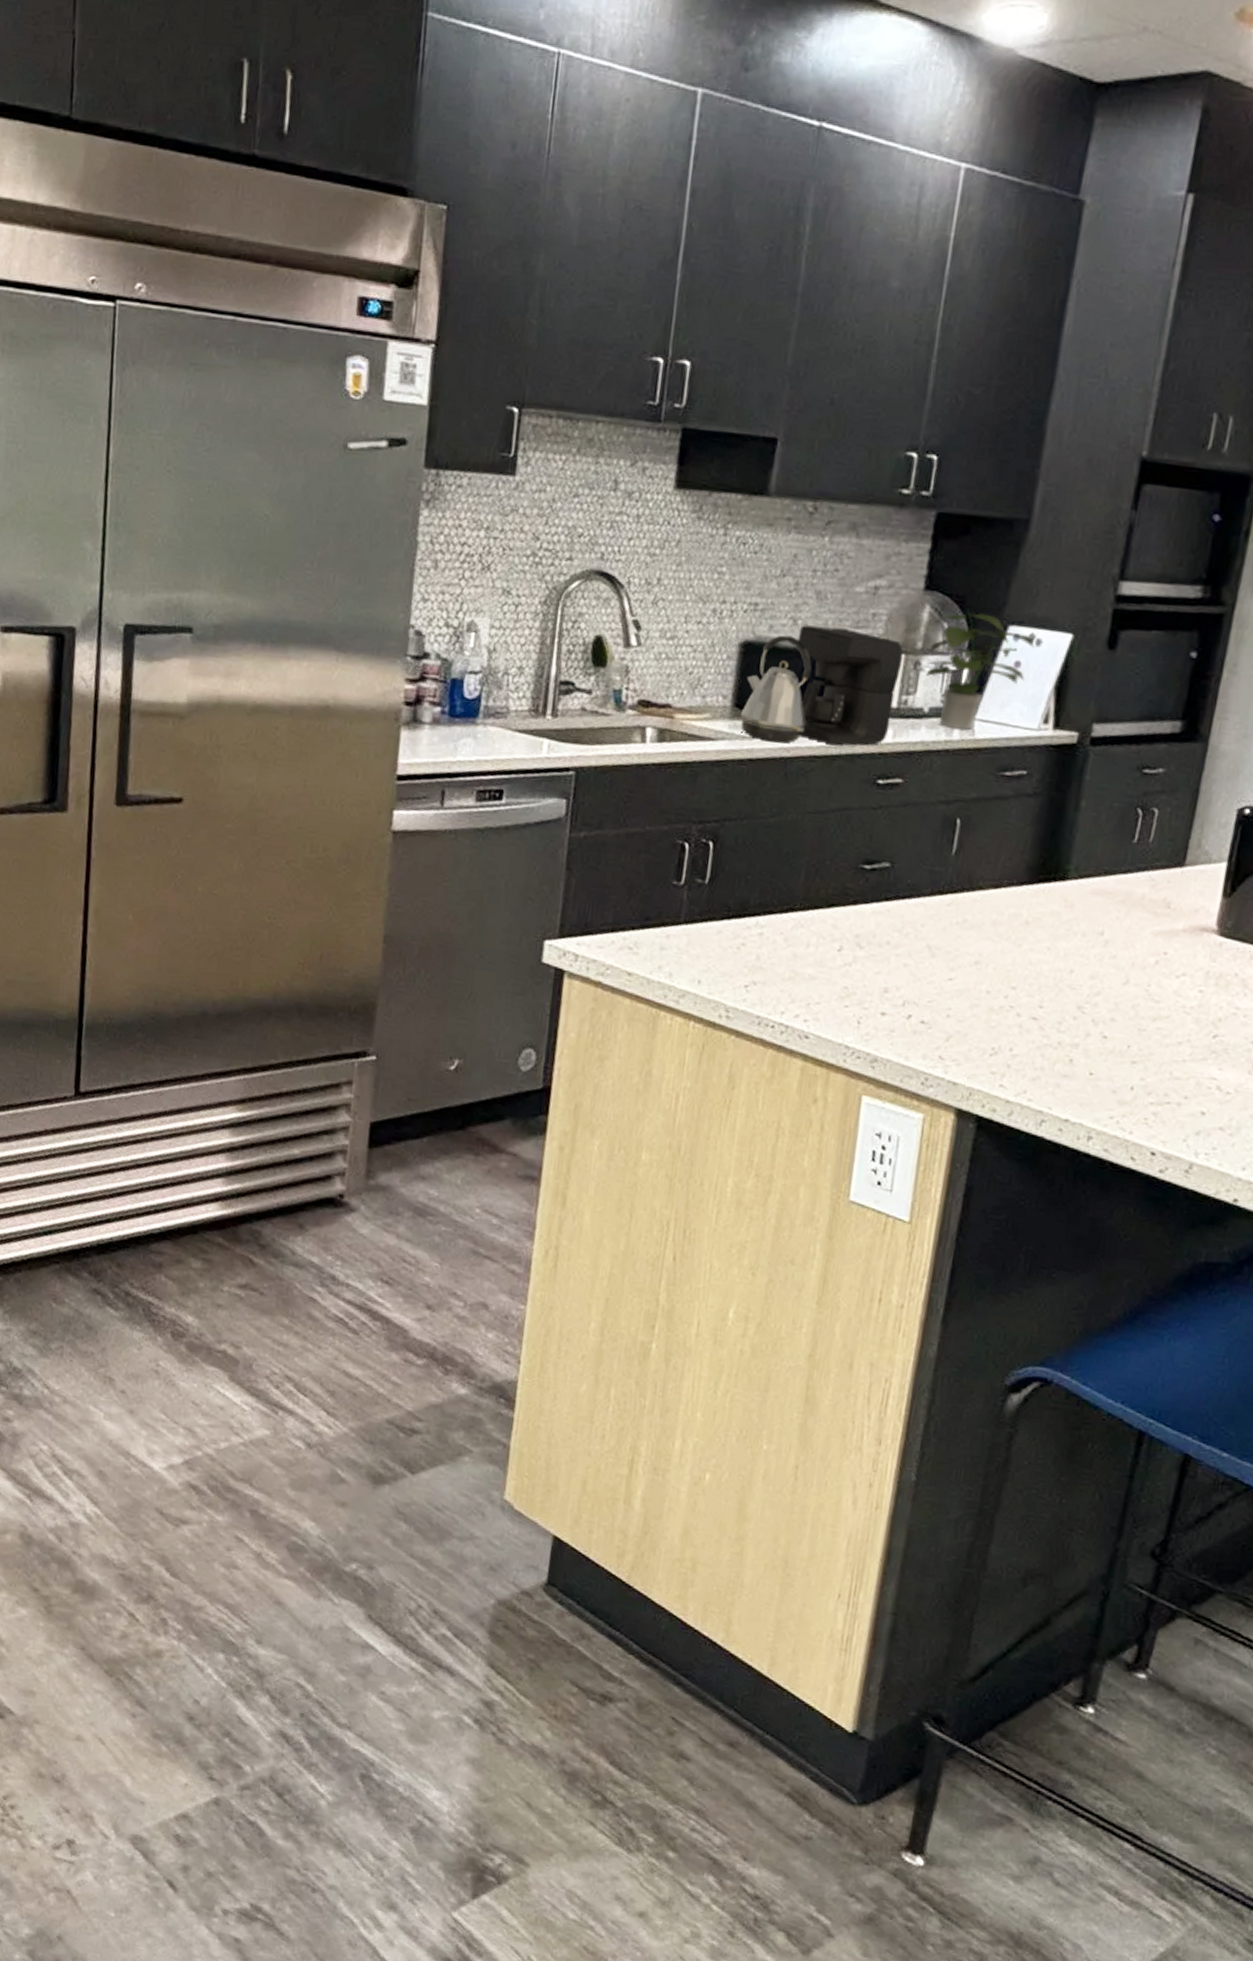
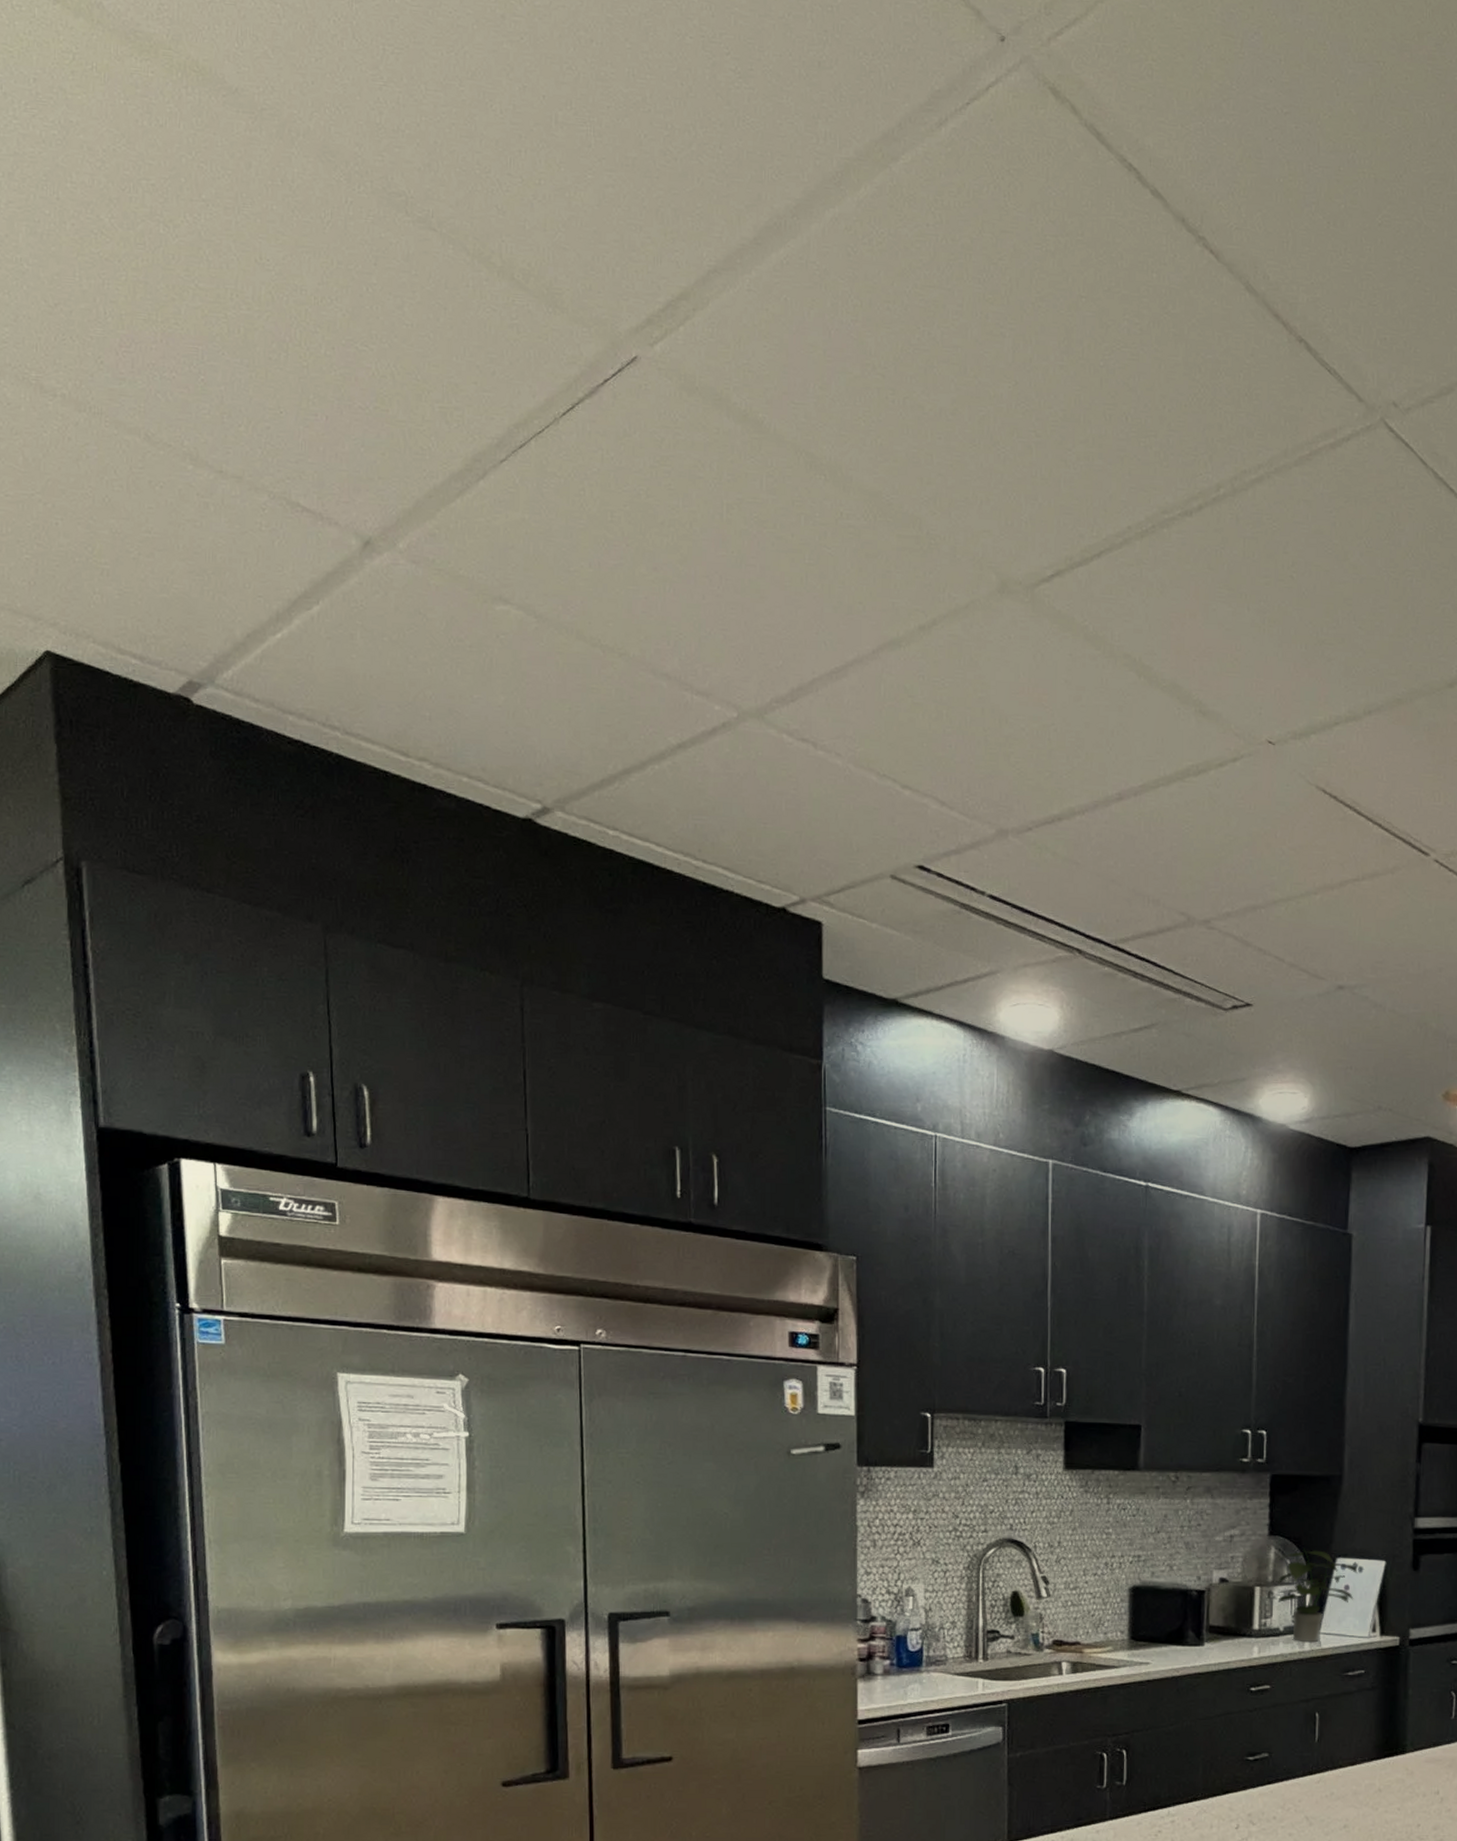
kettle: present [740,635,812,743] -> none [1136,1579,1189,1665]
coffee maker: present [797,625,903,745] -> none [1175,1570,1258,1664]

